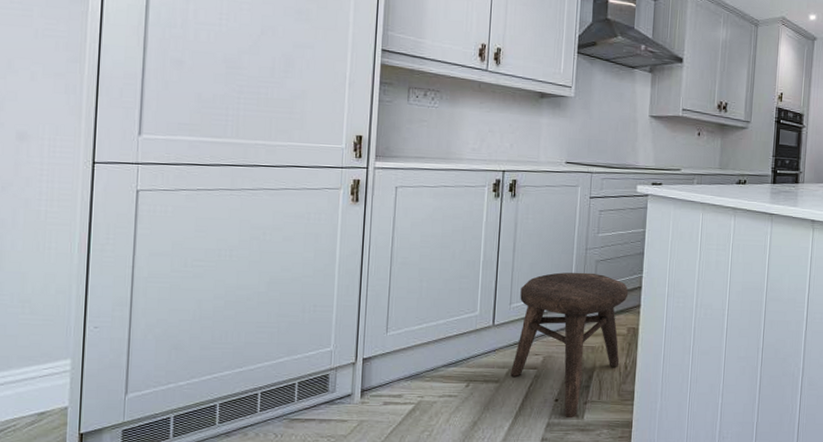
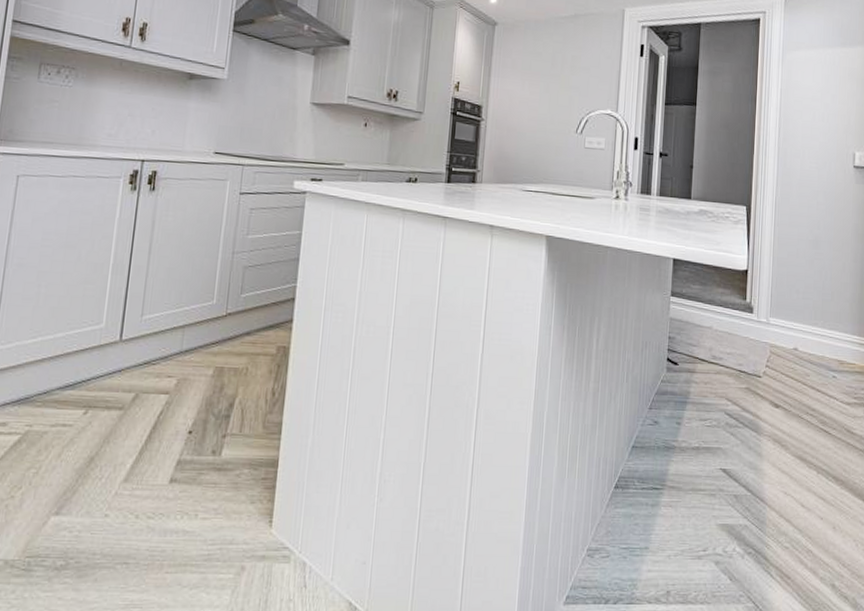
stool: present [510,272,629,419] -> none [137,279,280,455]

